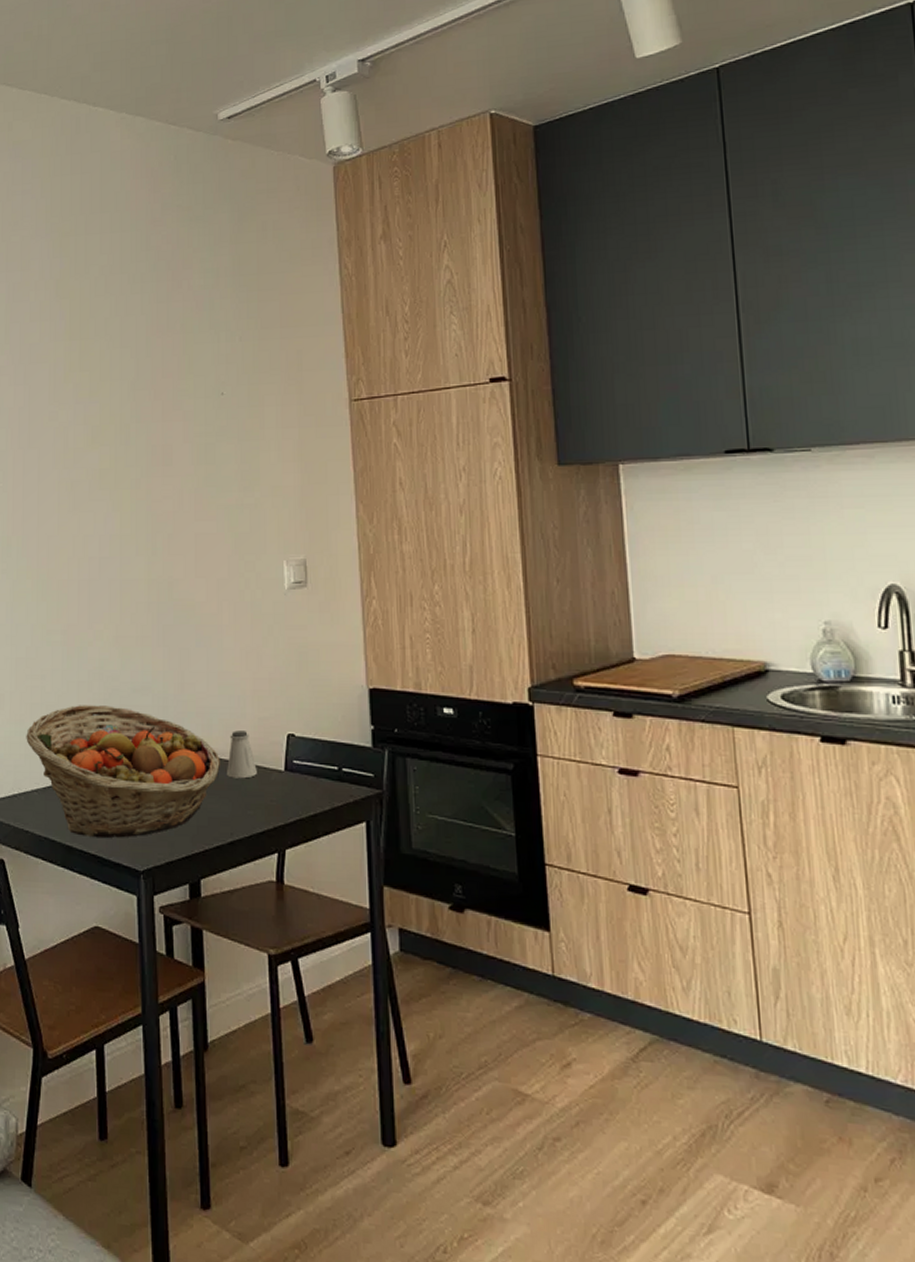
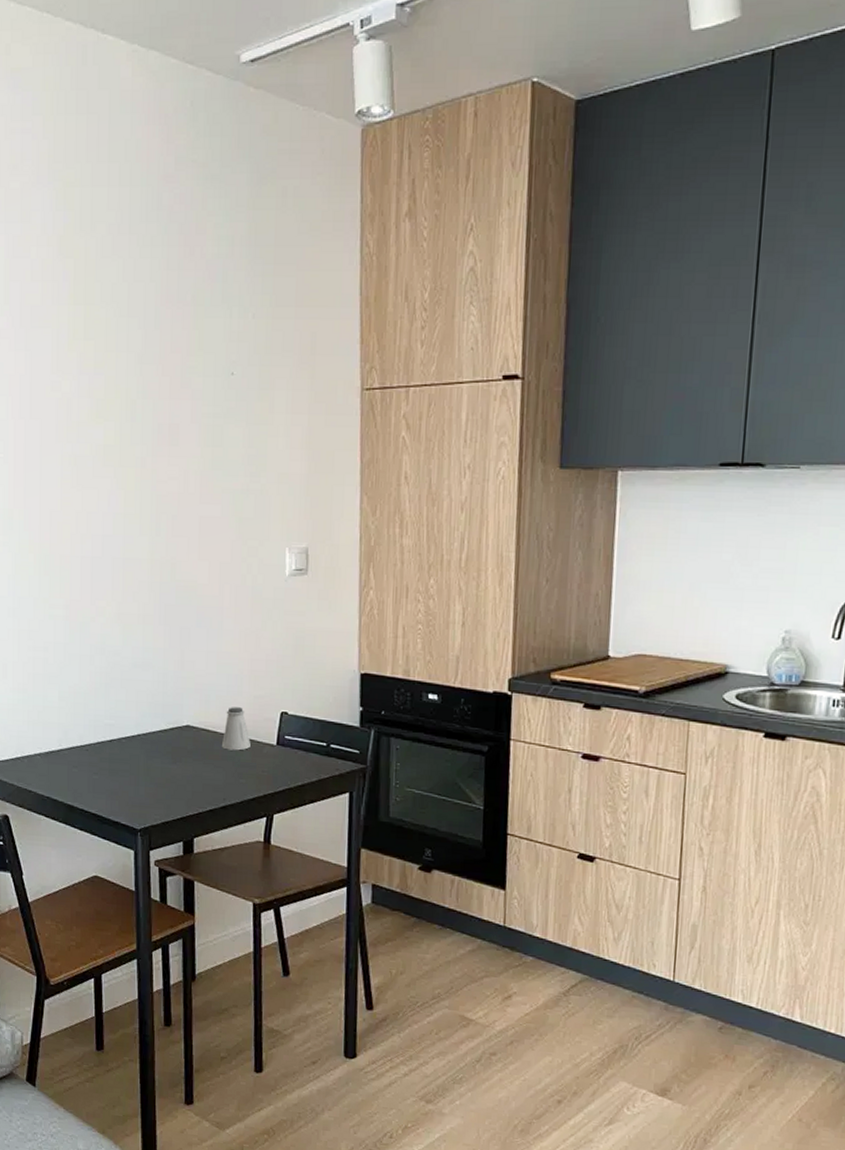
fruit basket: present [26,705,220,839] -> none [29,677,216,800]

